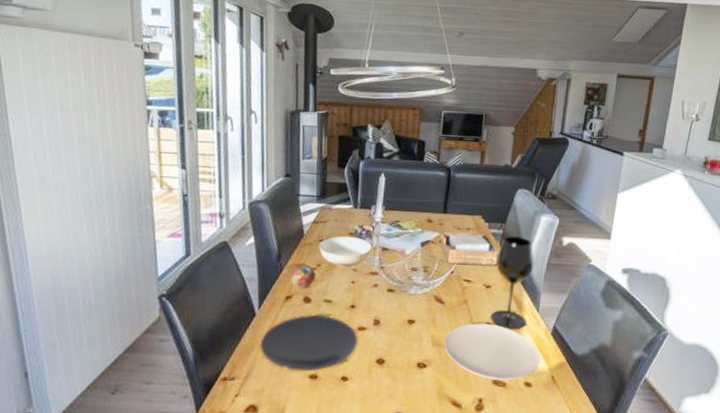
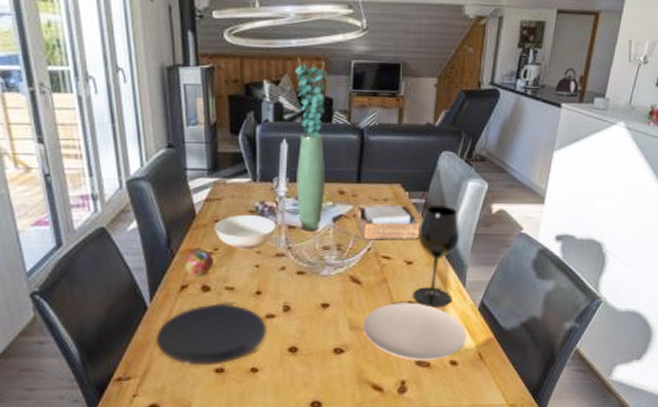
vase: none [390,107,421,254] -> present [295,57,327,232]
kettle: none [616,122,639,147] -> present [554,68,579,97]

